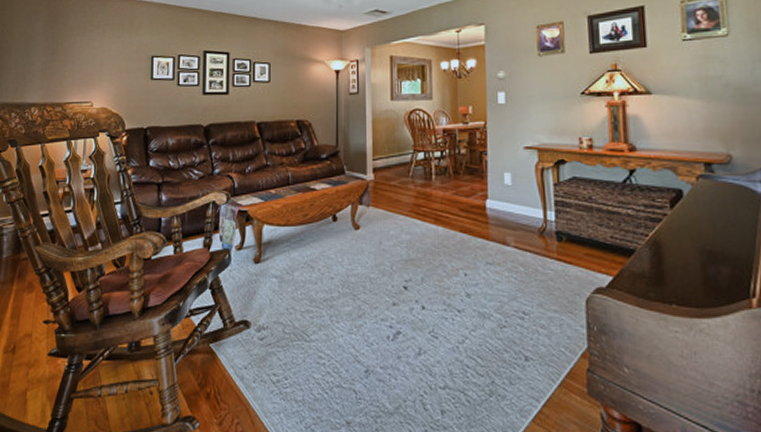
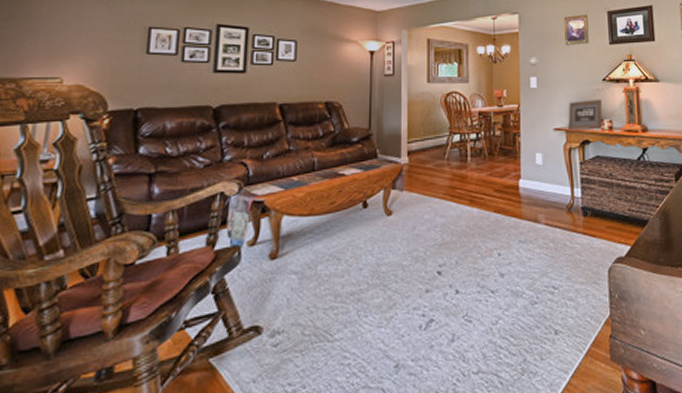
picture frame: none [540,114,581,149] -> present [568,99,603,130]

